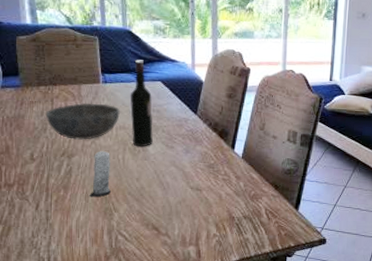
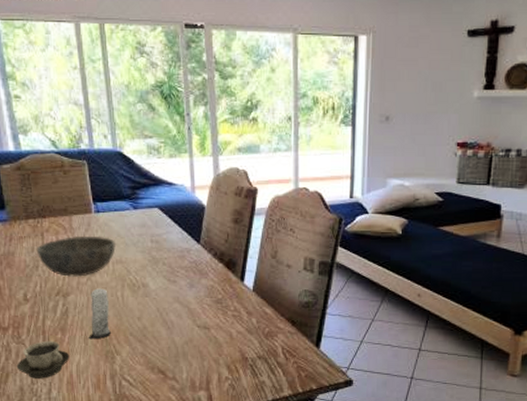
cup: none [18,198,70,232] -> present [16,341,70,379]
wine bottle: present [130,60,154,147] -> none [125,184,154,283]

